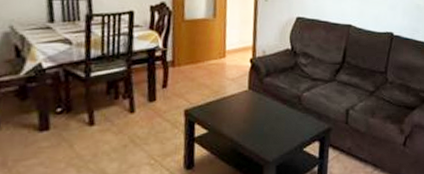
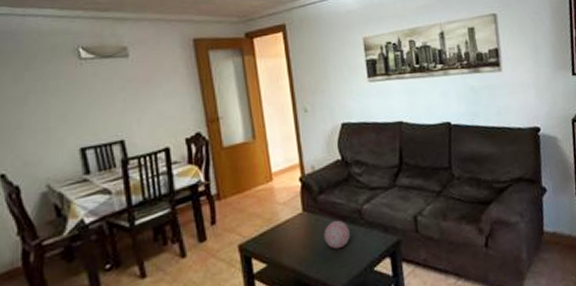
decorative orb: none [263,102,288,127] -> present [323,220,351,249]

